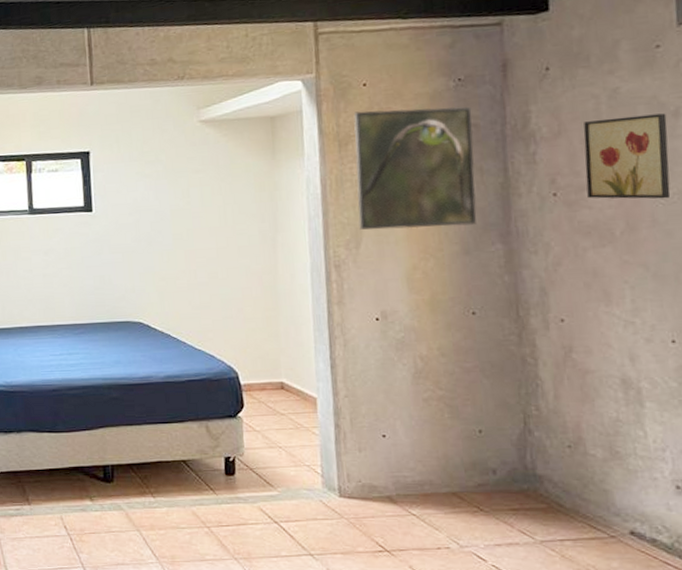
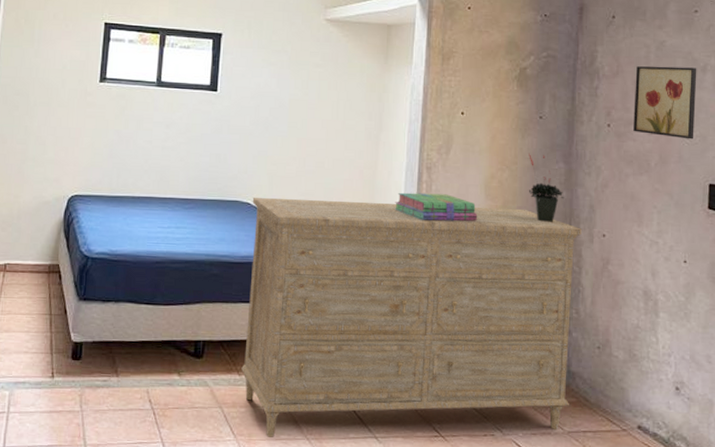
dresser: none [144,300,539,560] -> present [241,197,582,439]
stack of books: none [302,292,402,323] -> present [395,192,478,221]
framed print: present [353,106,477,230] -> none [451,31,552,144]
potted plant: none [456,237,506,312] -> present [529,153,564,222]

